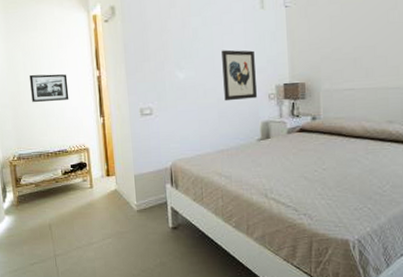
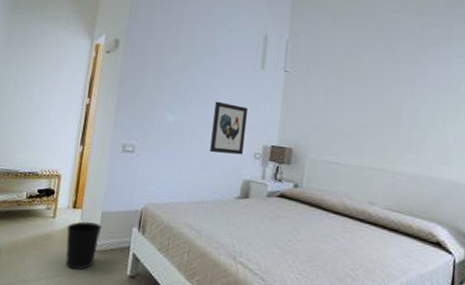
picture frame: present [29,74,69,102] -> none [14,89,57,122]
wastebasket: none [105,186,138,231] -> present [65,221,102,270]

